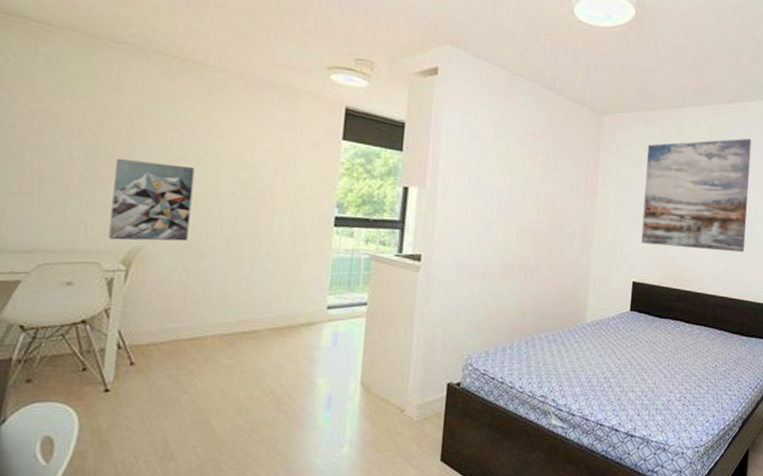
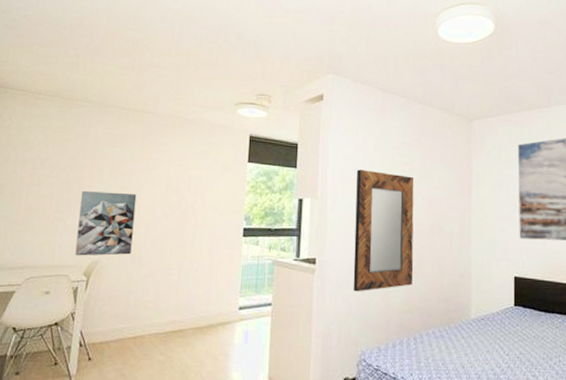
home mirror: none [462,158,537,293] -> present [353,170,414,292]

